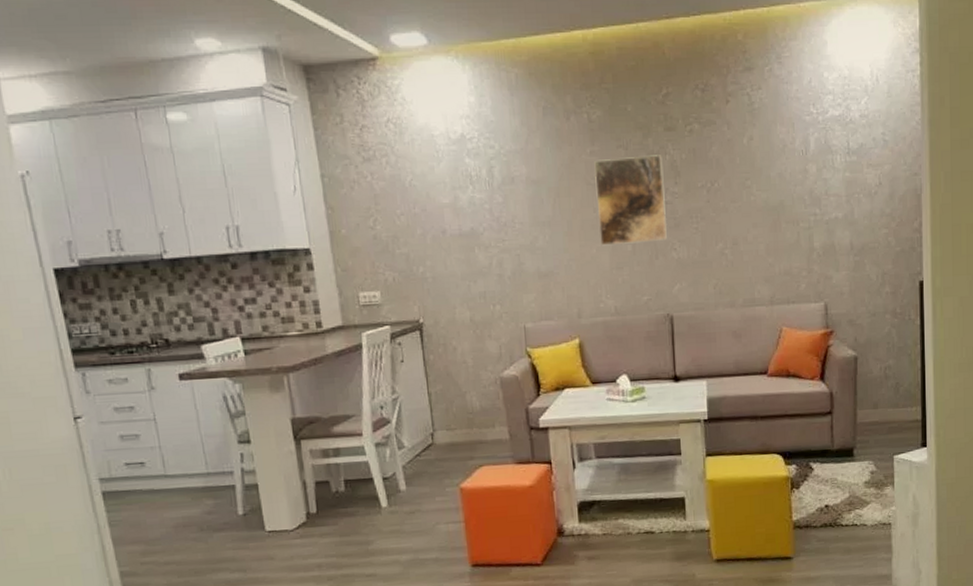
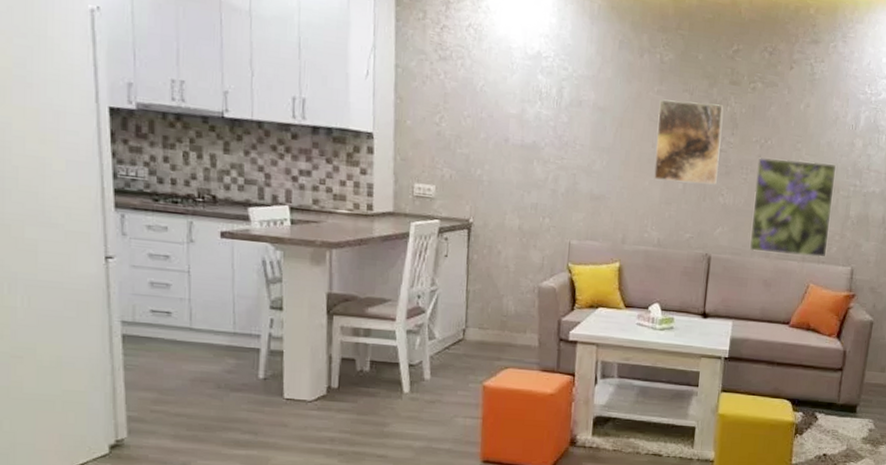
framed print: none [706,195,796,304] -> present [749,157,837,258]

